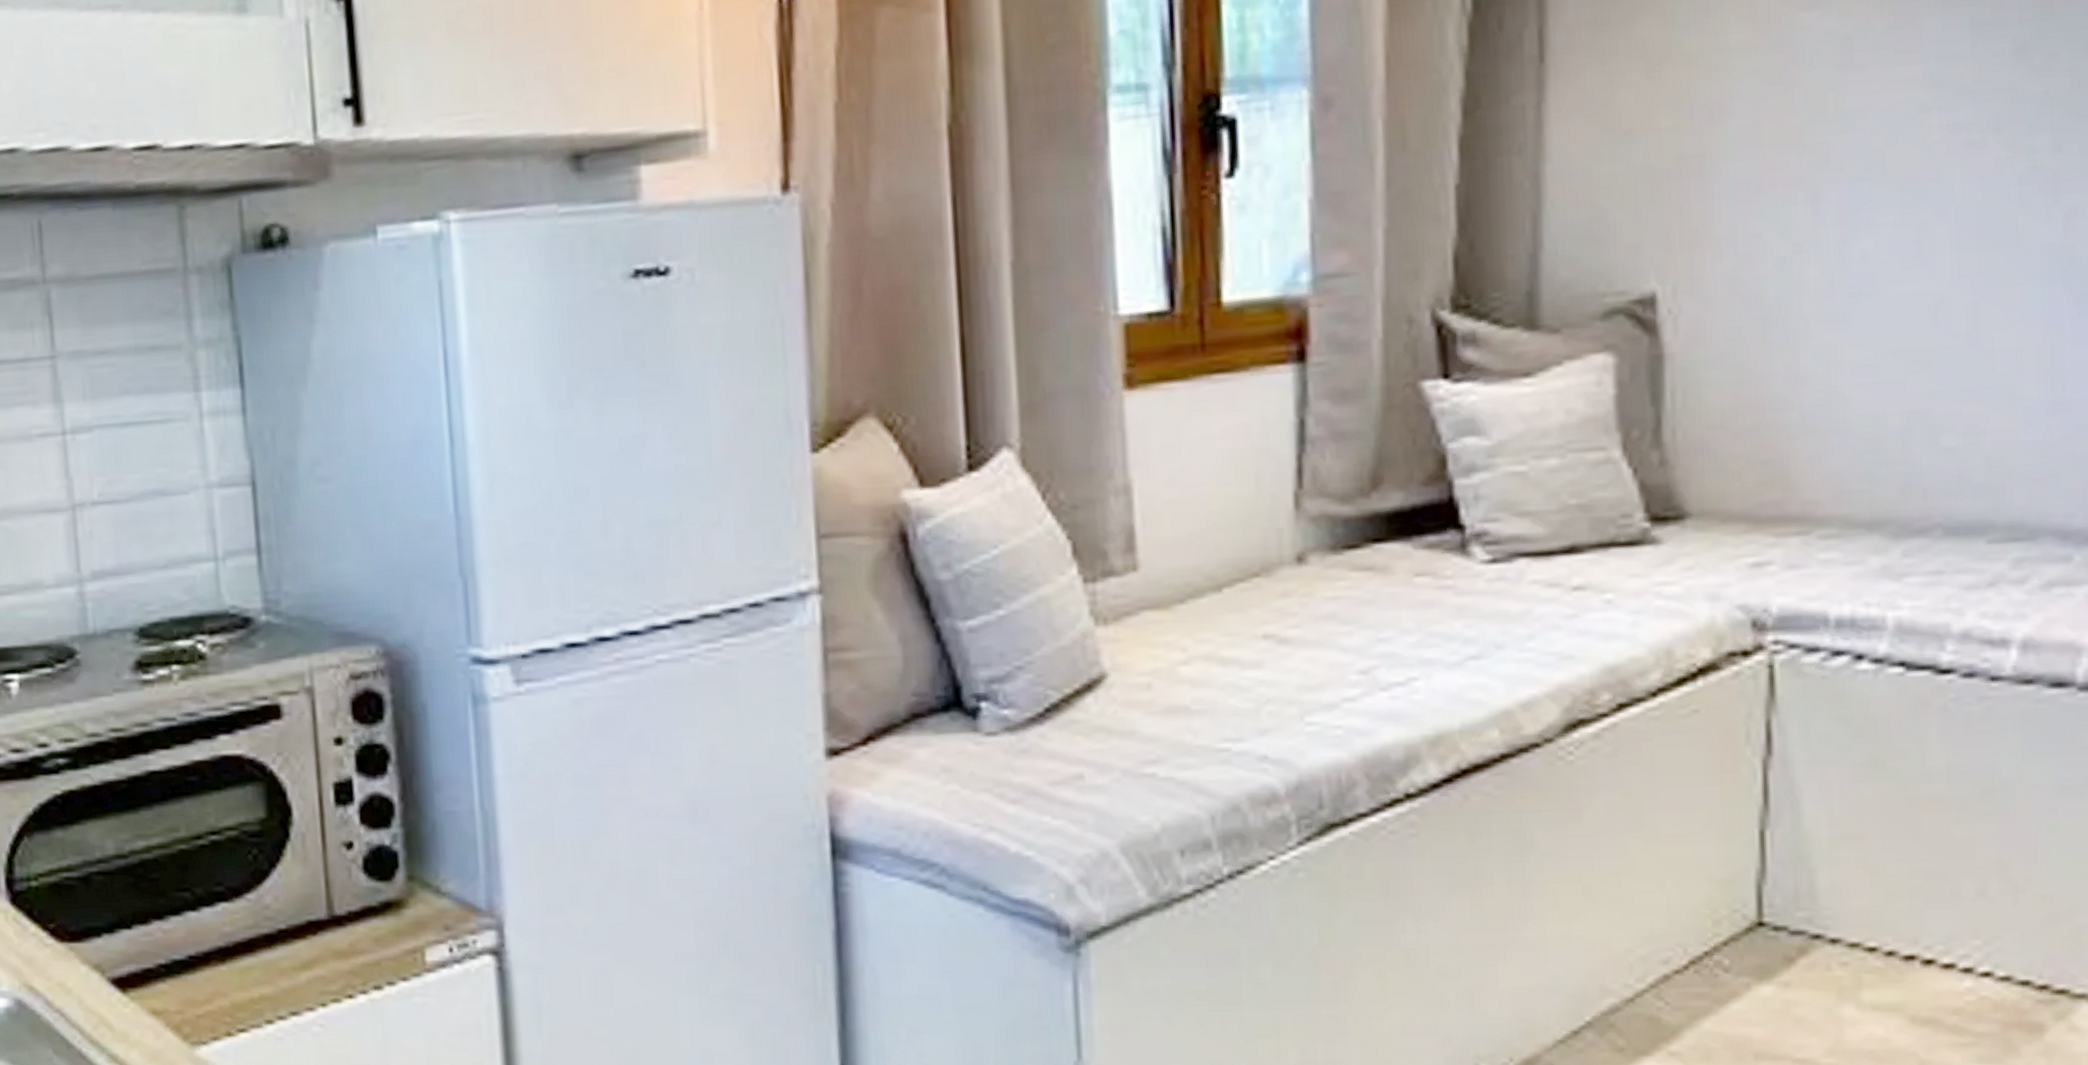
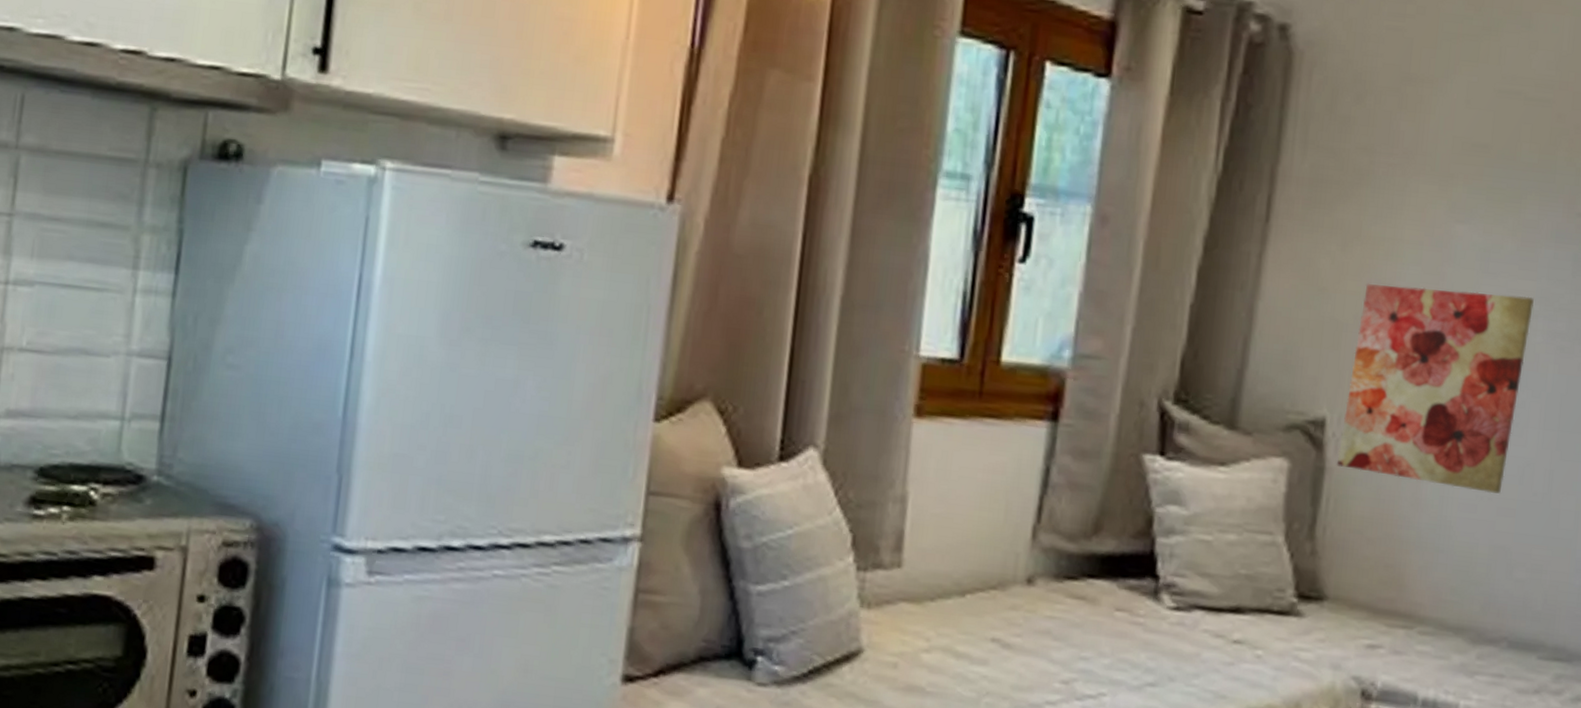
wall art: none [1678,85,1922,351] -> present [1336,283,1534,494]

